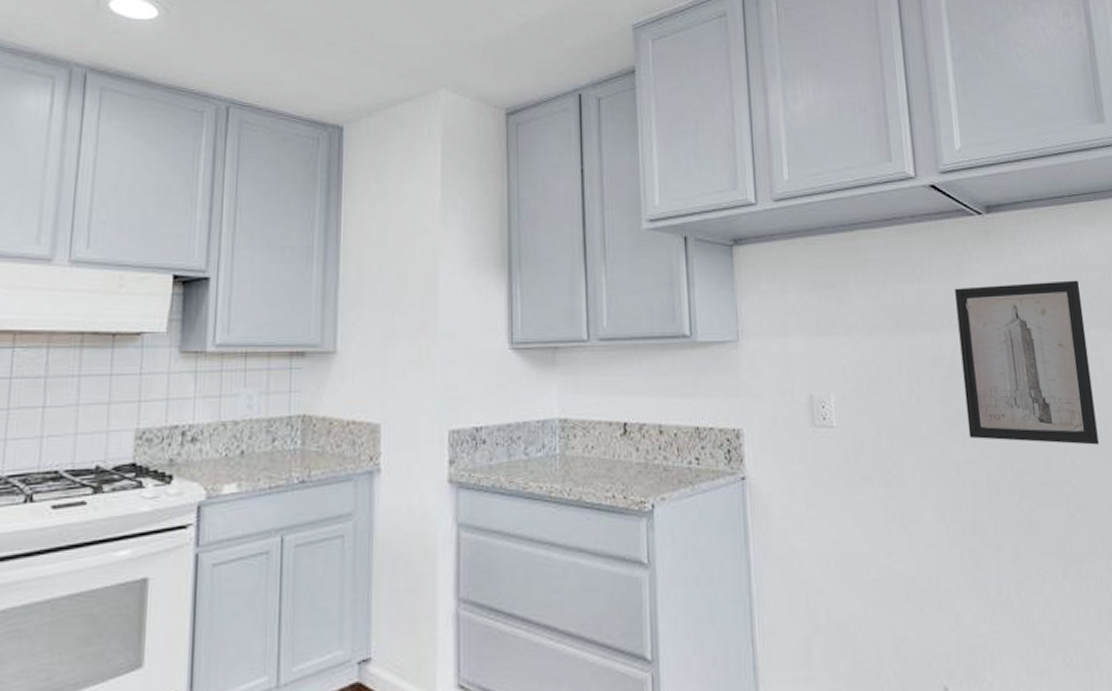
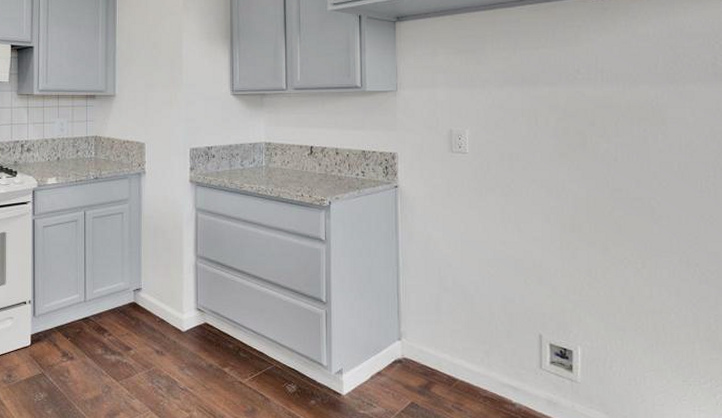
wall art: present [955,280,1099,445] -> none [573,46,684,172]

